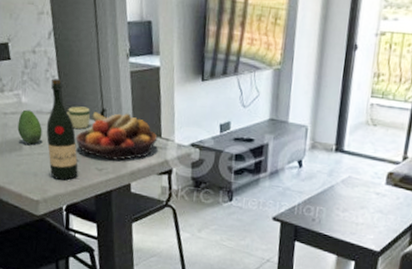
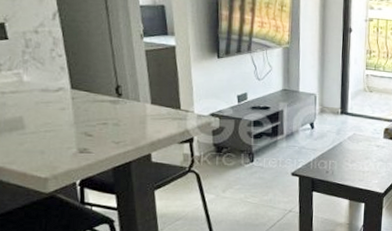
fruit: present [17,109,42,144] -> none [19,88,49,122]
wine bottle: present [46,78,78,180] -> none [53,57,93,156]
mug: present [66,106,91,129] -> none [77,83,104,105]
fruit bowl: present [75,112,158,160] -> none [88,88,177,133]

